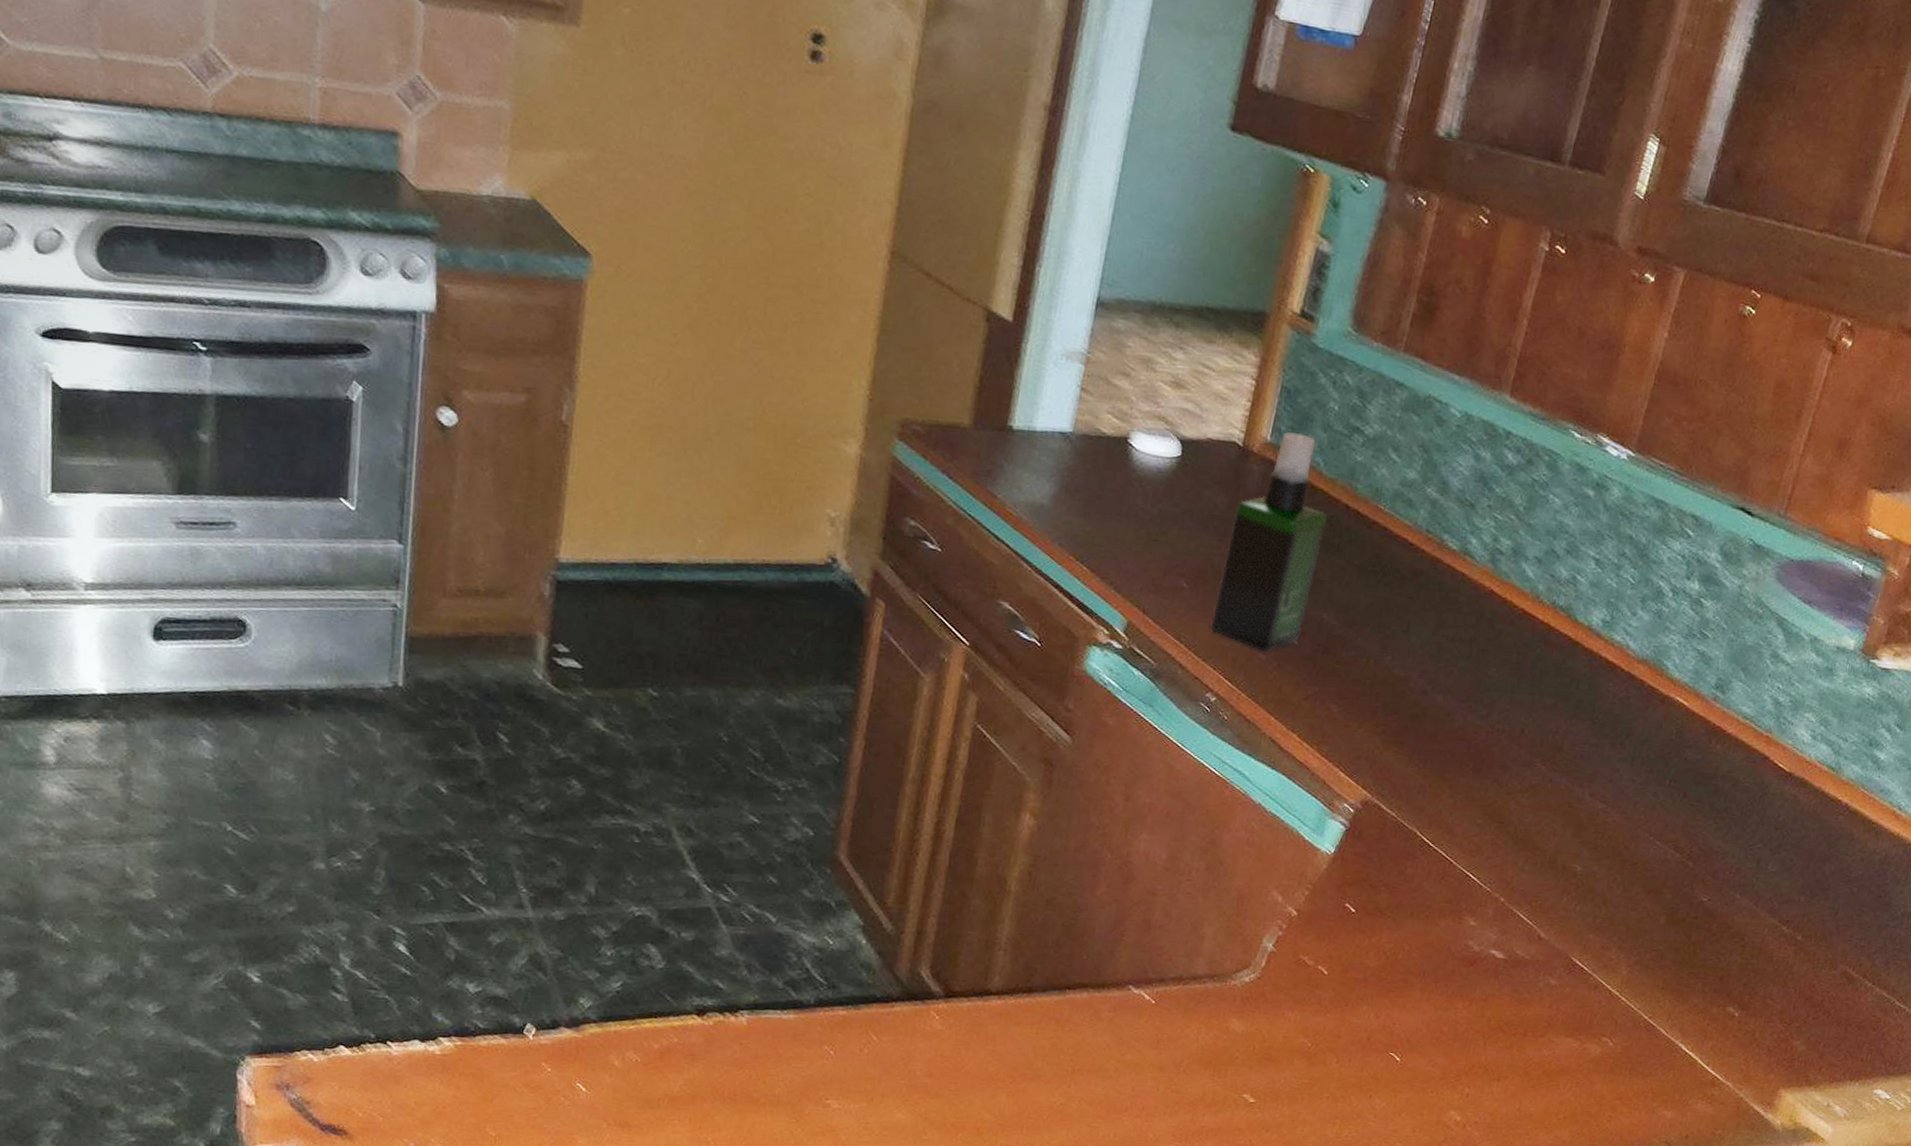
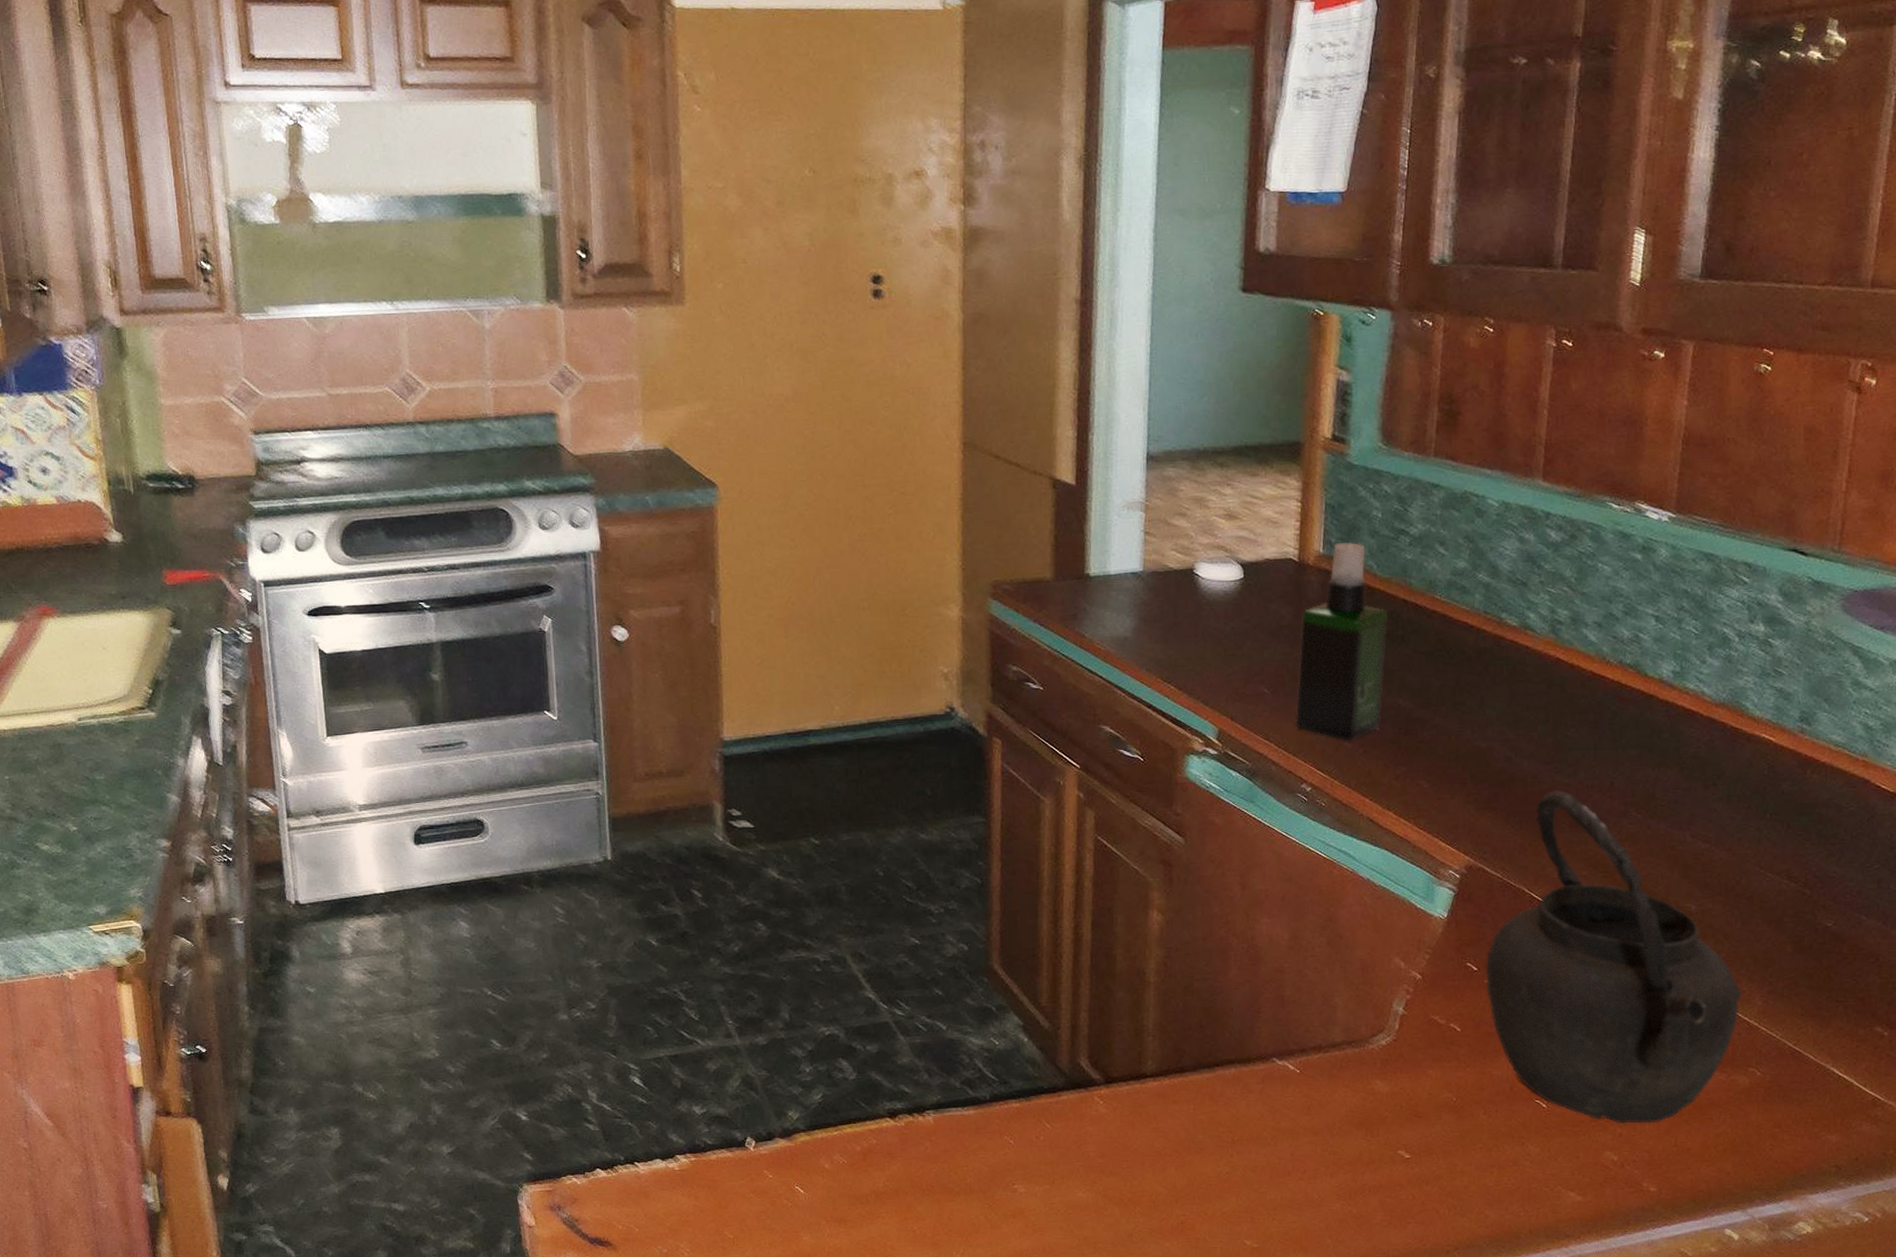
kettle: none [1361,731,1610,1086] -> present [1486,790,1742,1124]

